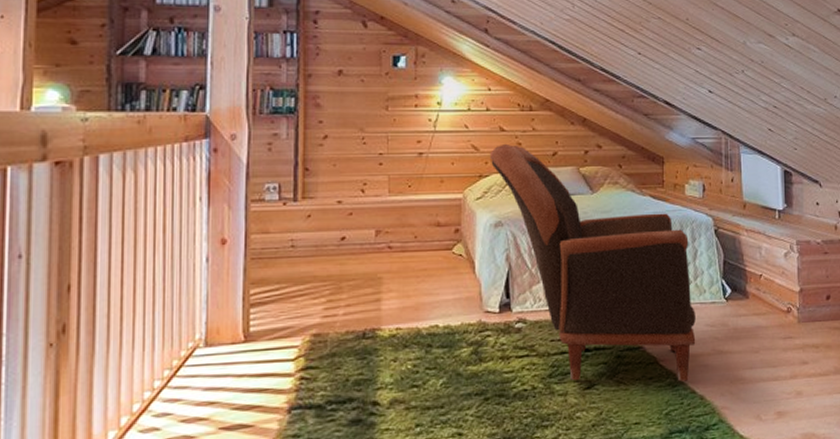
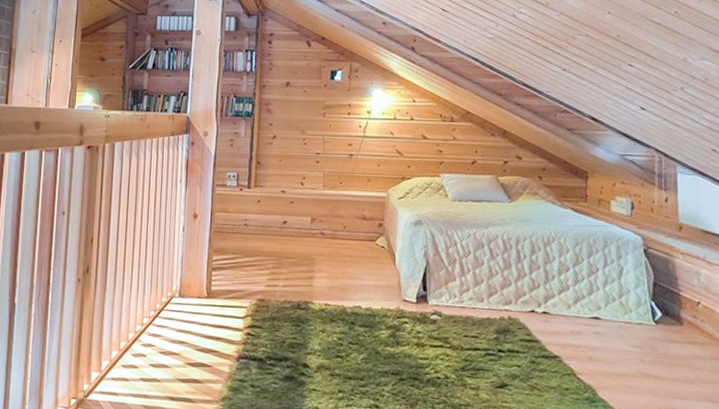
armchair: present [489,143,696,382] -> none [412,150,619,399]

